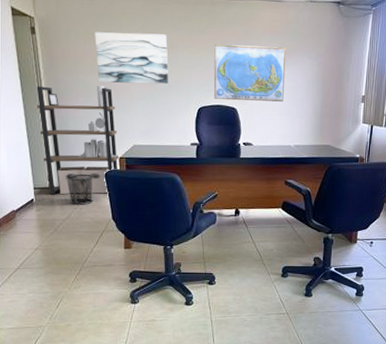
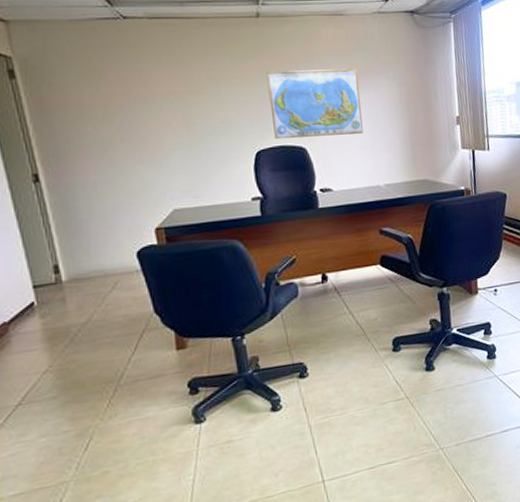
shelving unit: present [36,85,119,195] -> none [24,137,156,292]
waste bin: present [65,173,93,205] -> none [79,256,124,301]
wall art: present [95,32,168,84] -> none [102,65,211,134]

